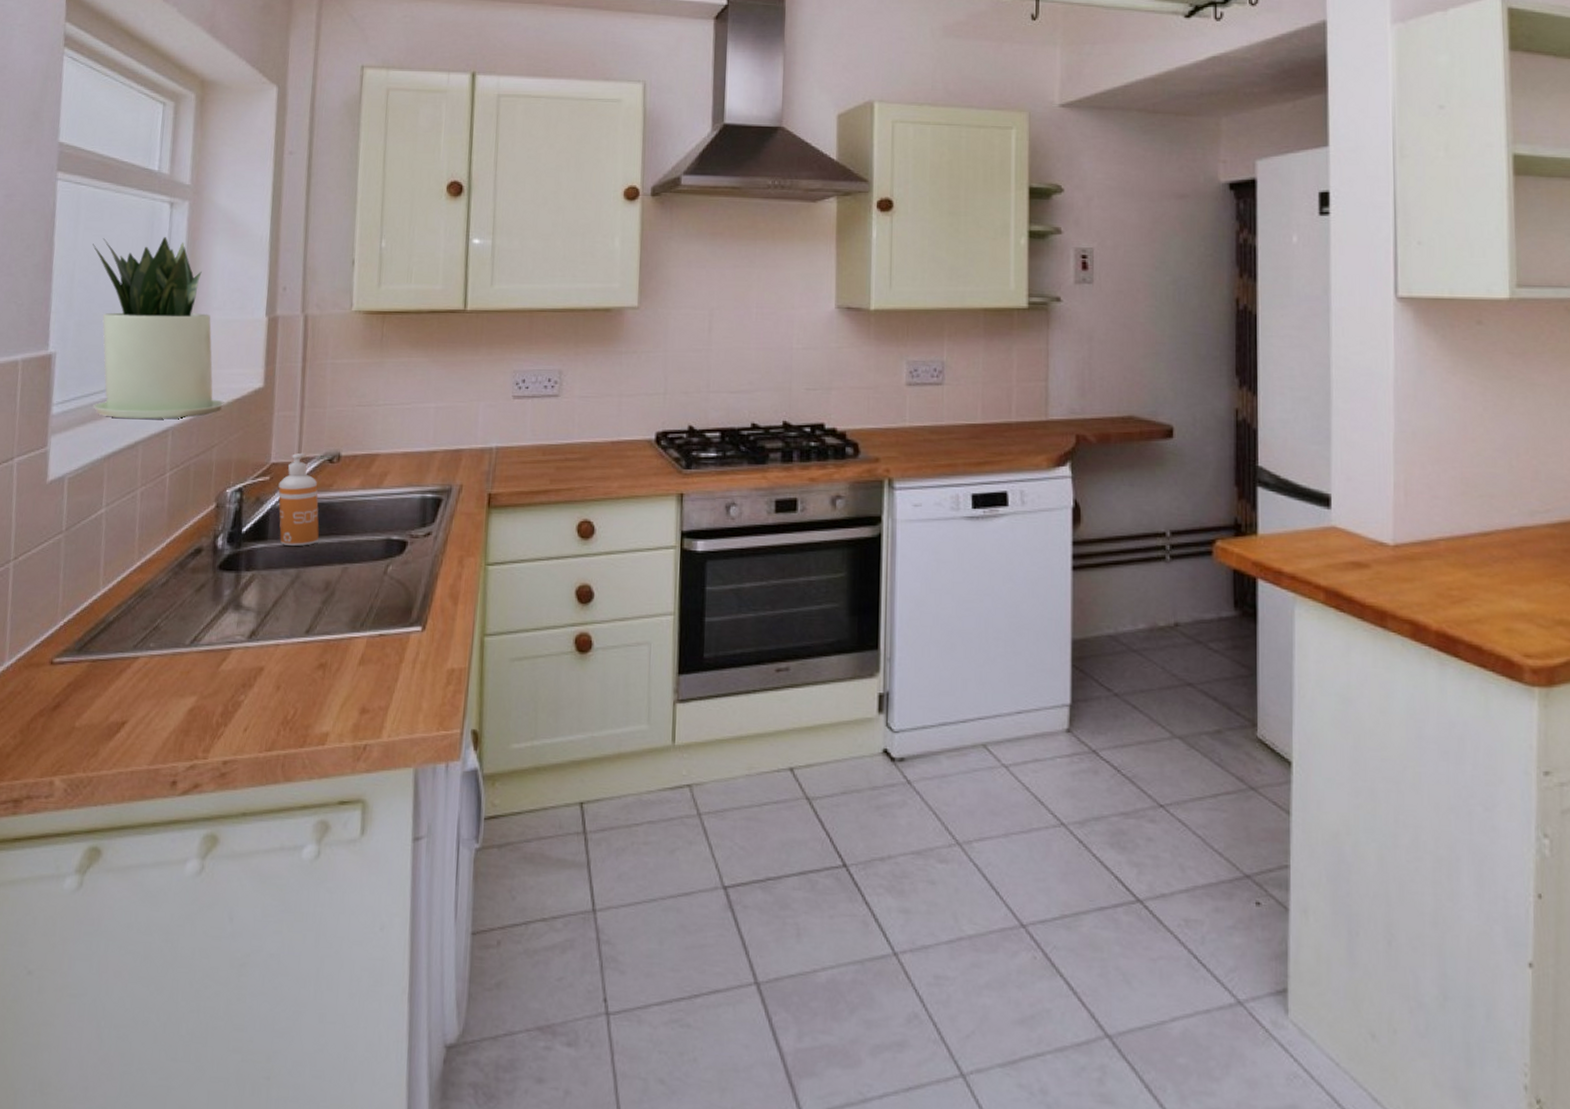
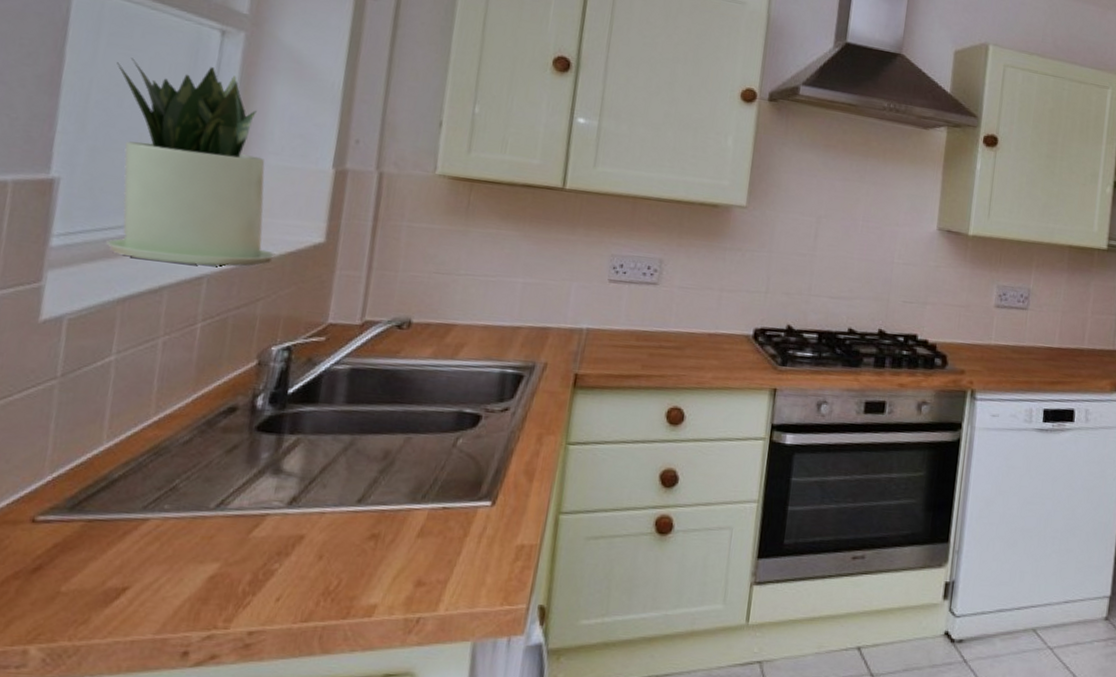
soap dispenser: present [278,452,320,547] -> none [333,315,383,413]

